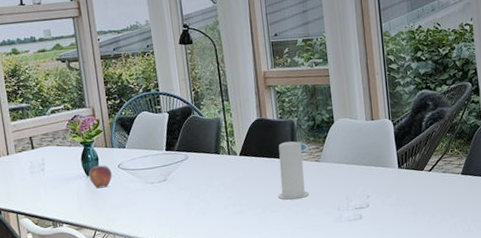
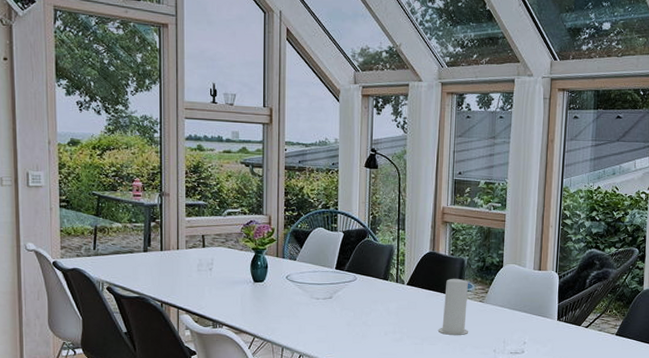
fruit: present [88,165,112,189] -> none [256,272,279,296]

